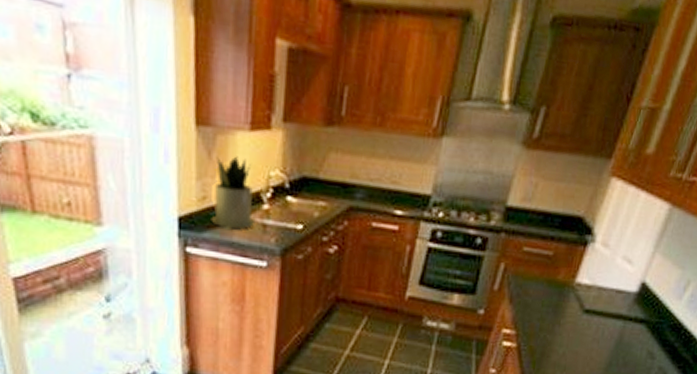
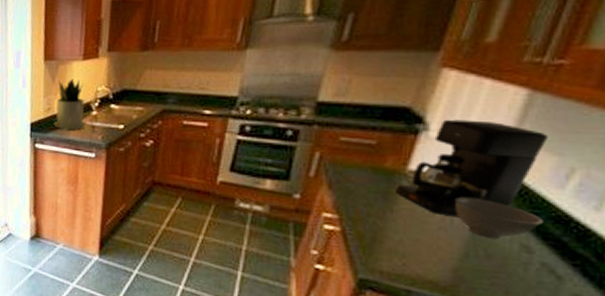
coffee maker: none [564,231,678,328] -> present [395,119,549,216]
bowl: none [607,309,664,348] -> present [454,197,542,240]

